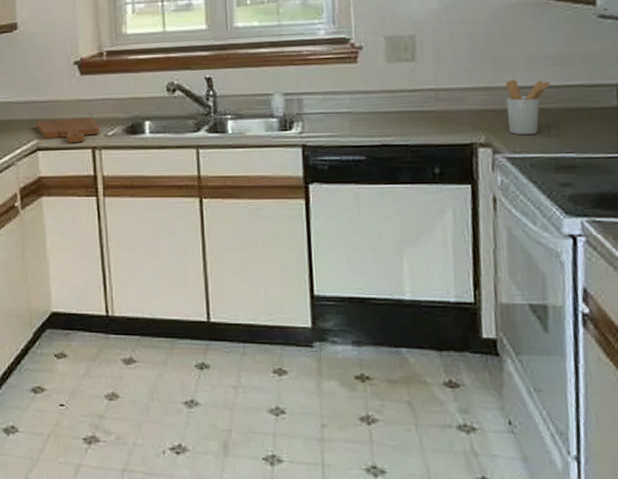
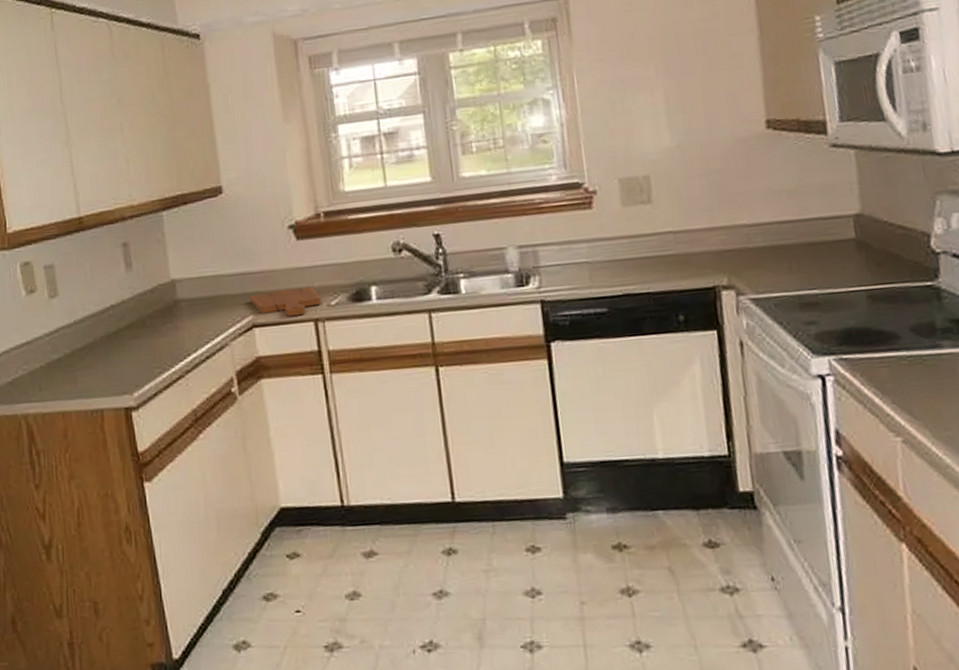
utensil holder: present [505,79,551,135] -> none [744,215,789,274]

